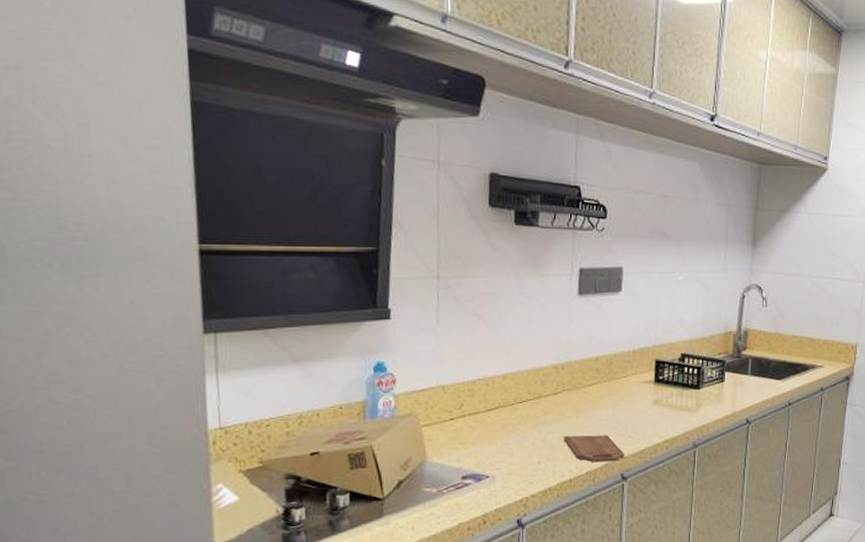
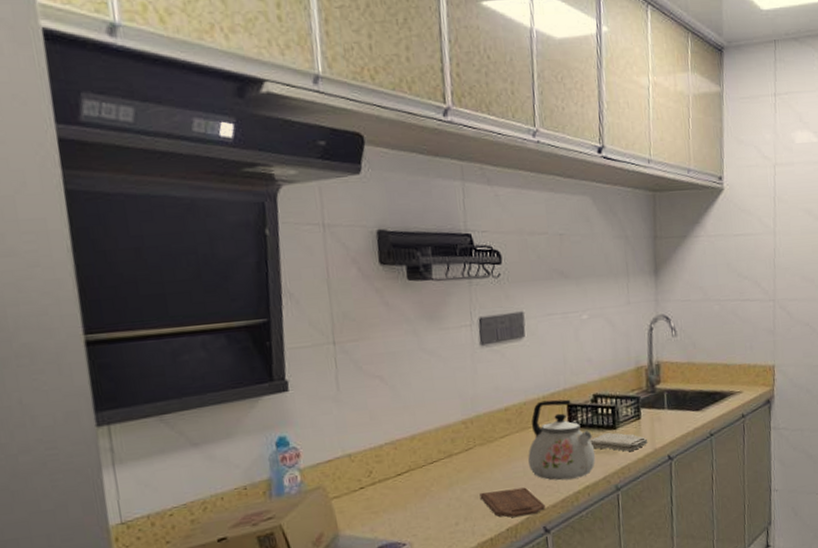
kettle: none [613,354,678,432] -> present [528,399,596,481]
washcloth: none [672,392,729,412] -> present [589,433,648,452]

